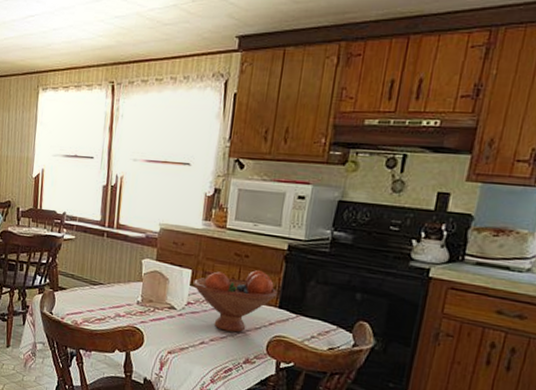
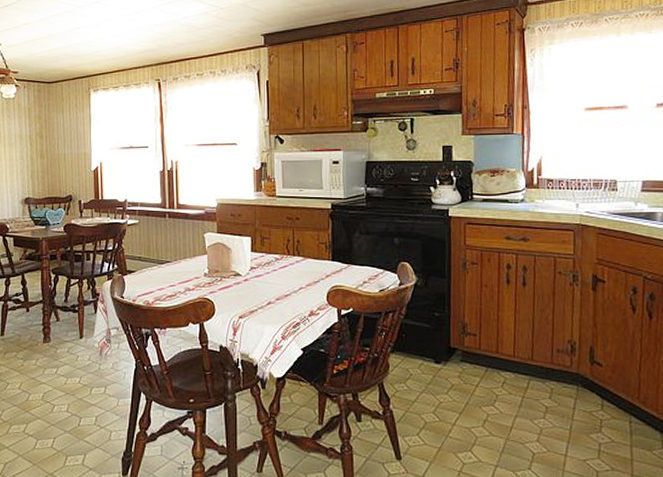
fruit bowl: present [192,270,277,333] -> none [253,230,329,289]

